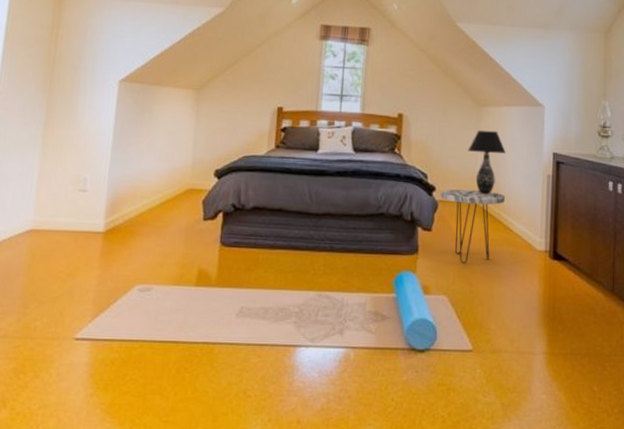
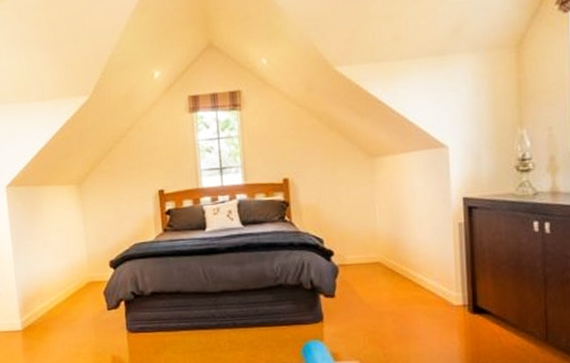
side table: present [440,189,505,264] -> none [340,249,412,327]
table lamp: present [468,130,507,195] -> none [364,182,409,253]

